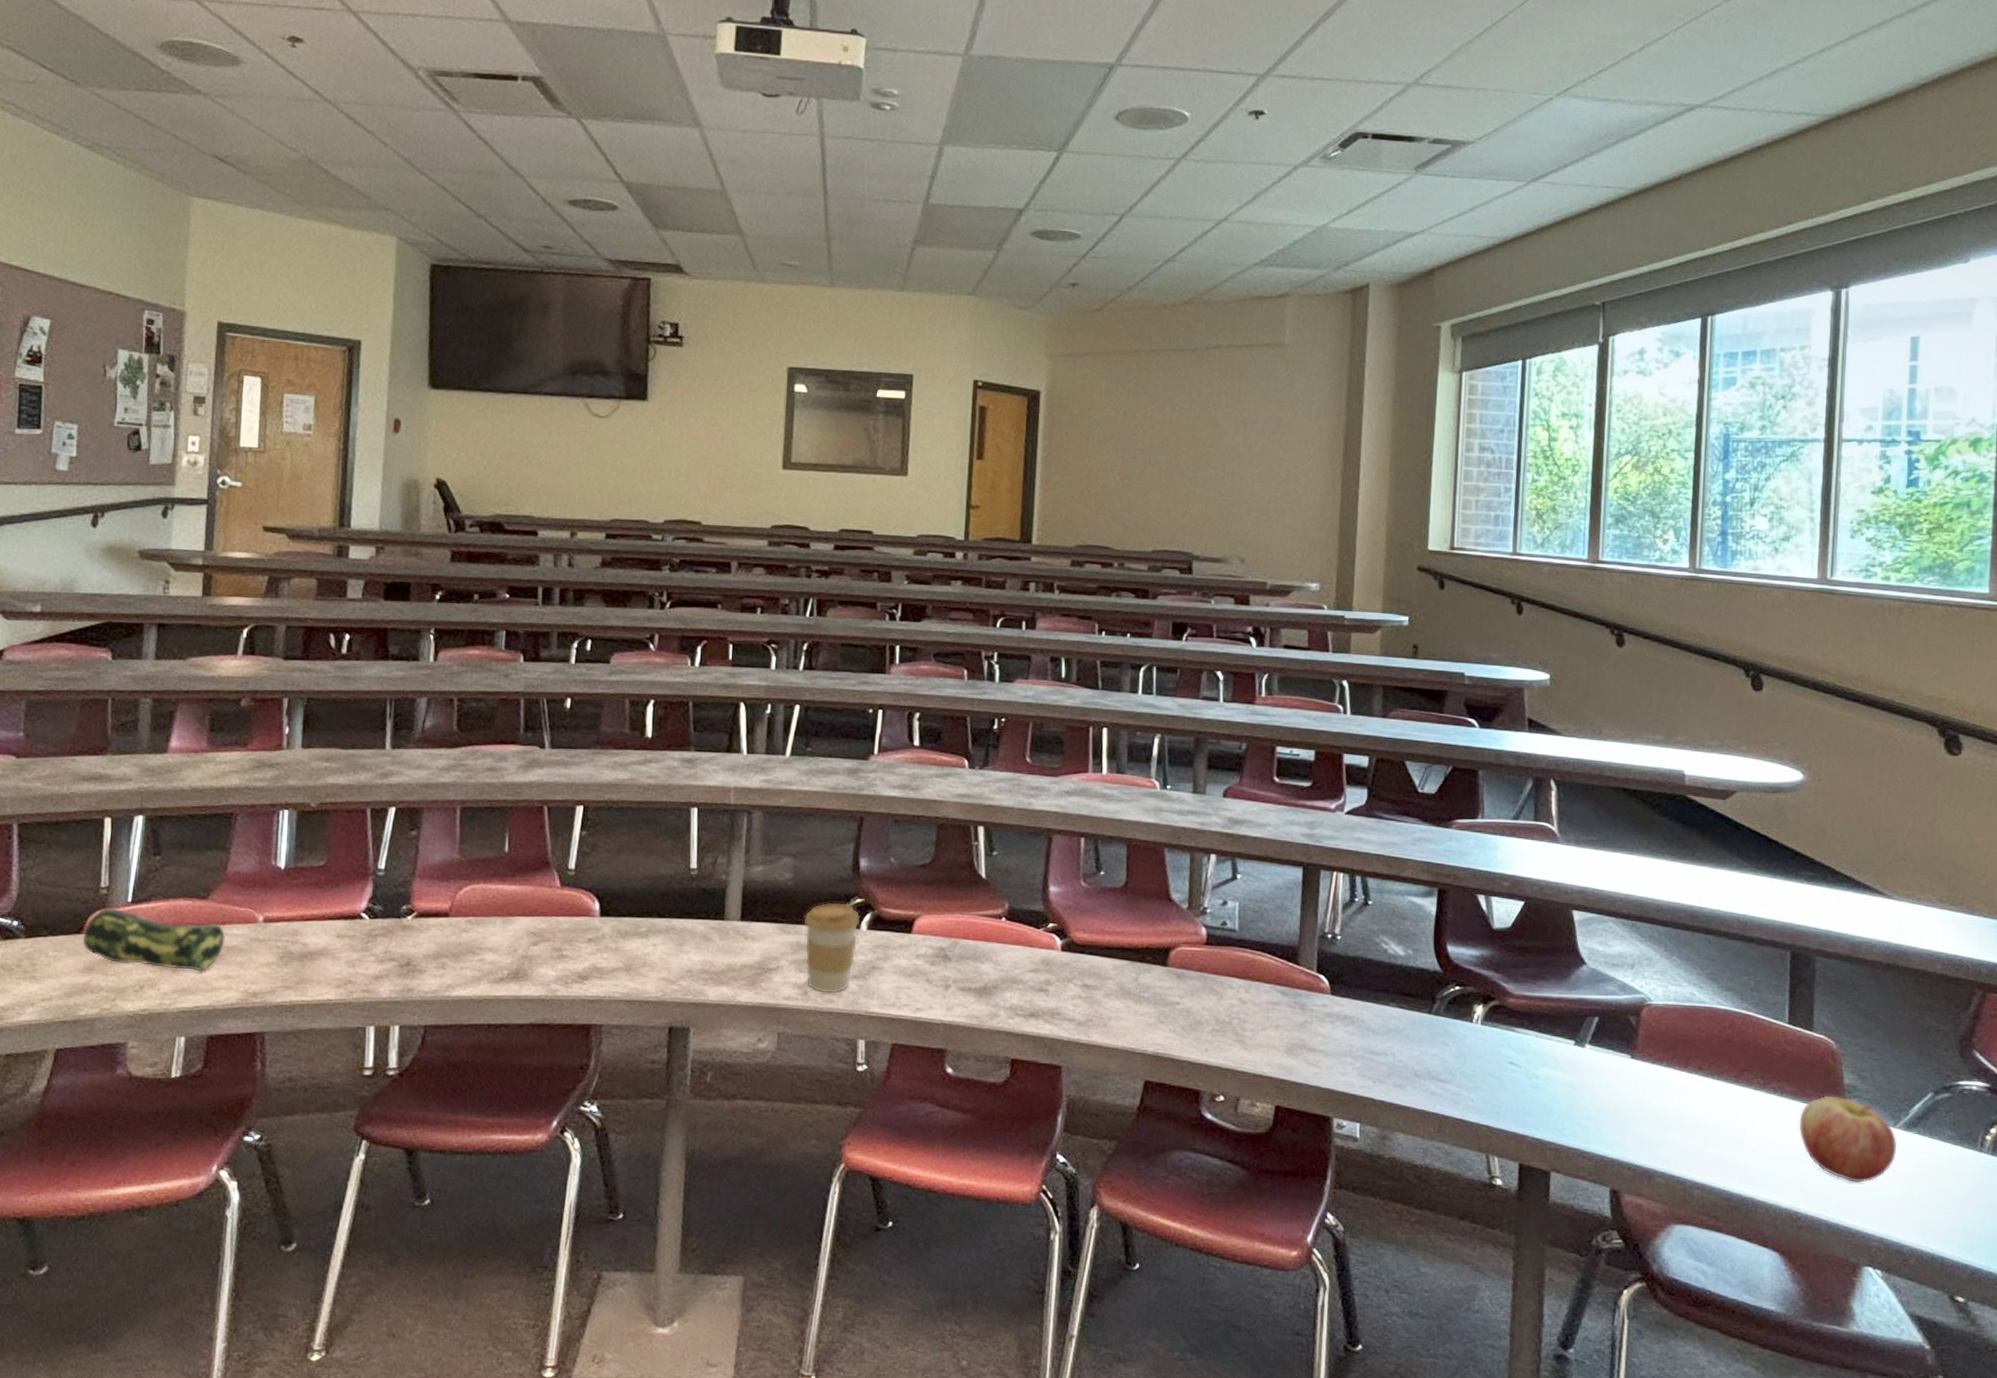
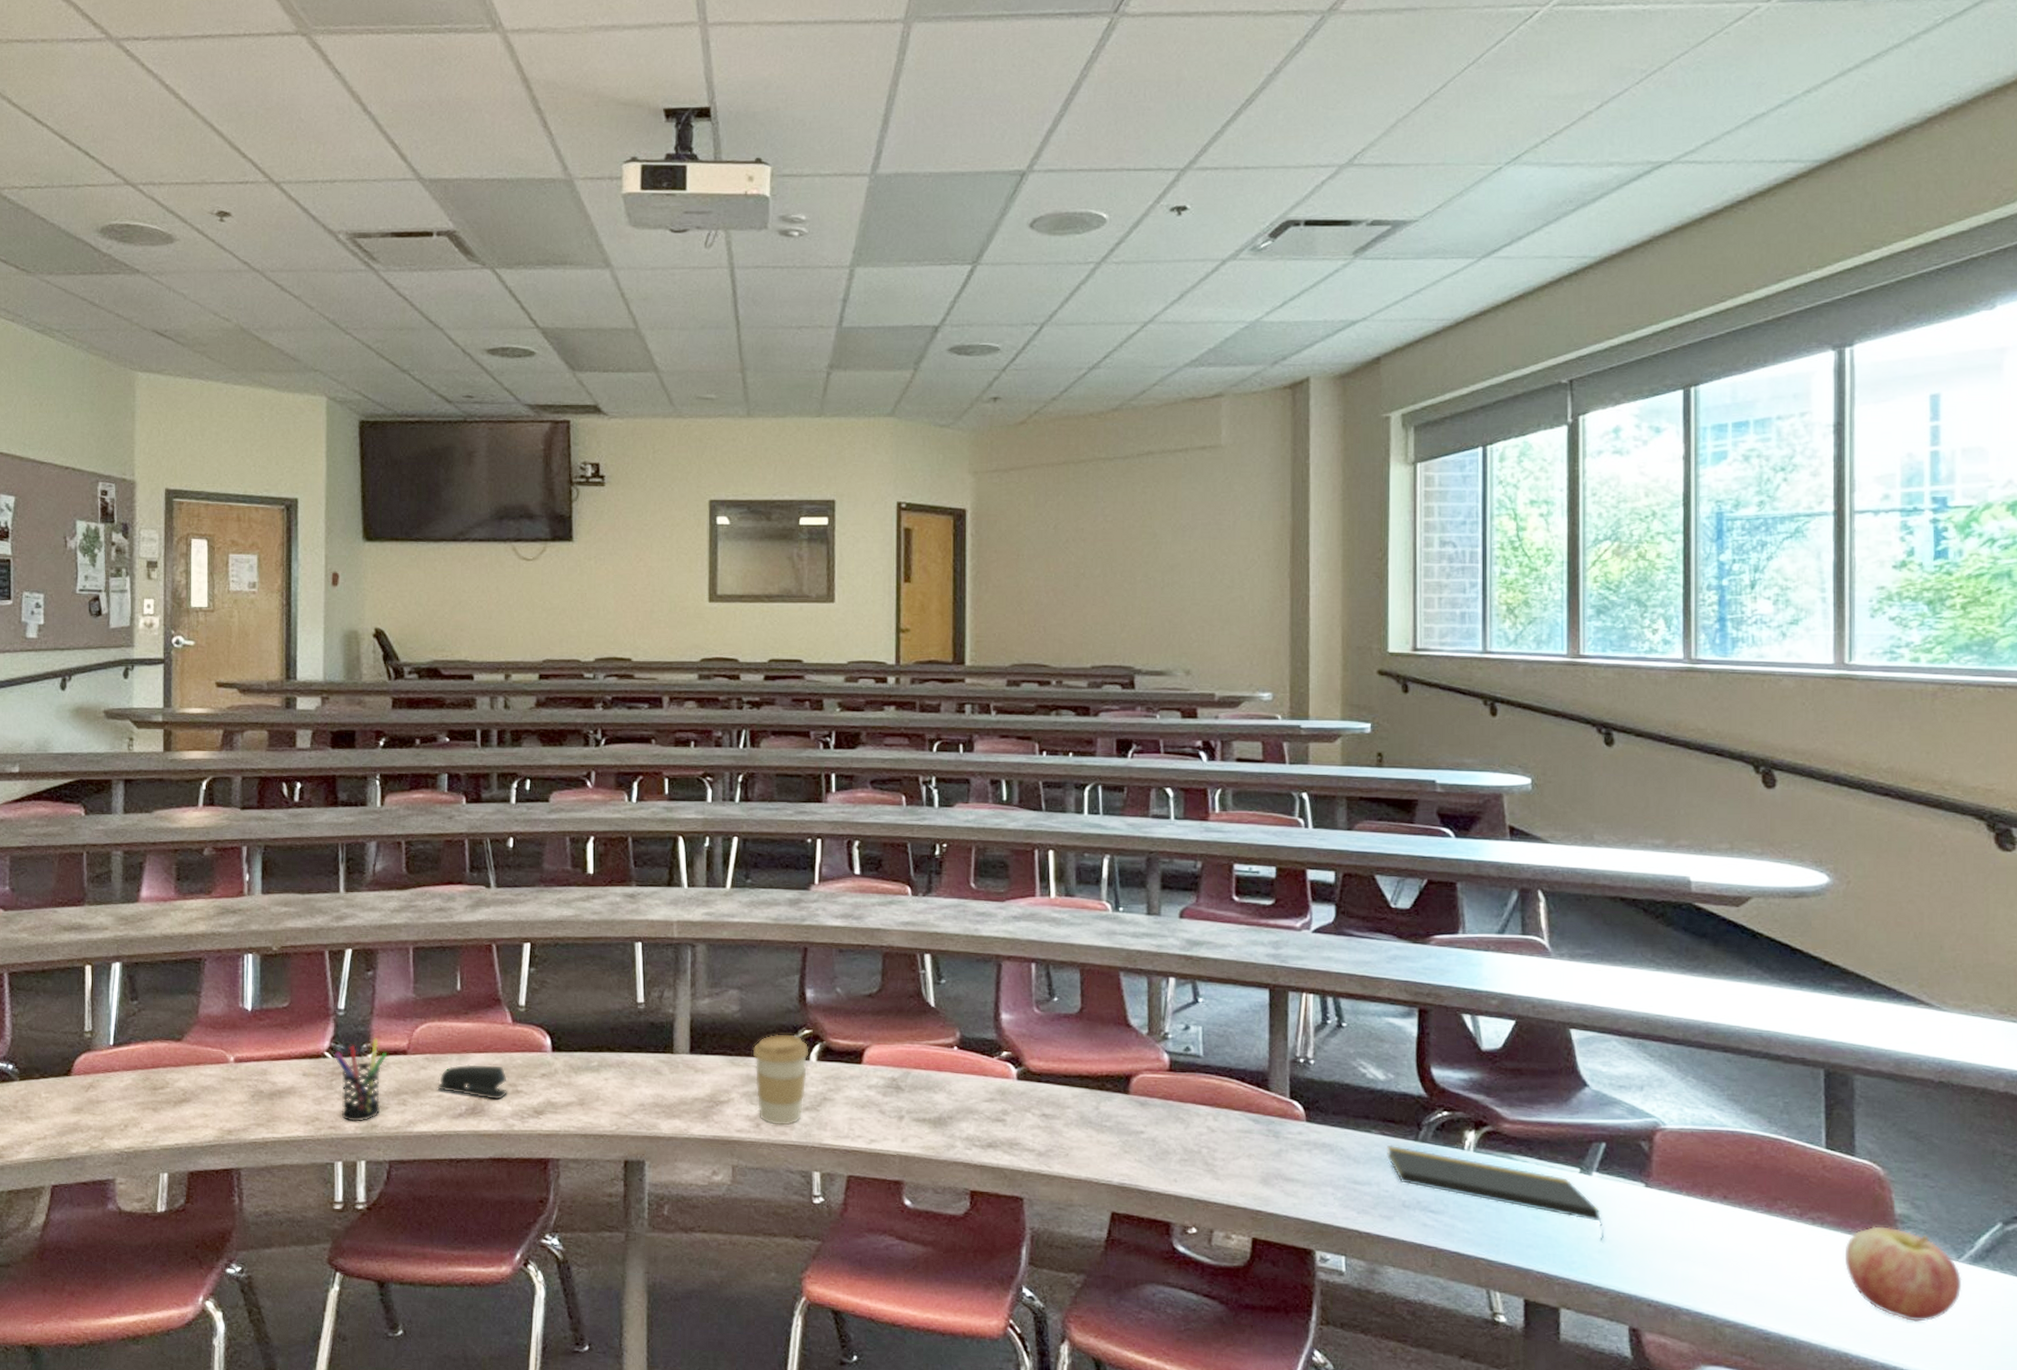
pencil case: present [82,907,225,972] -> none [71,1050,200,1111]
pen holder: none [371,899,428,986] -> present [334,1038,388,1122]
stapler: none [479,928,553,964] -> present [437,1064,507,1100]
notepad: none [1402,1017,1592,1108] -> present [1386,1144,1603,1240]

